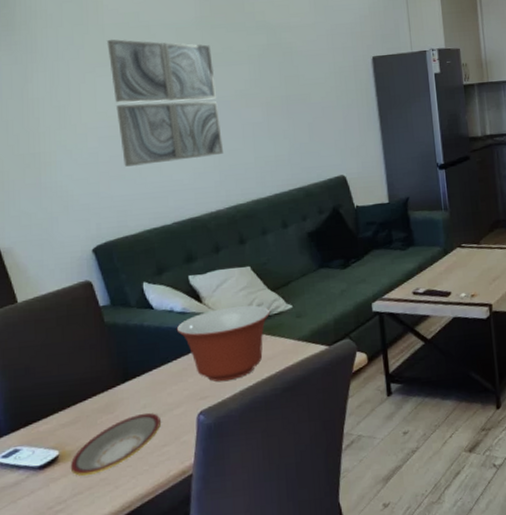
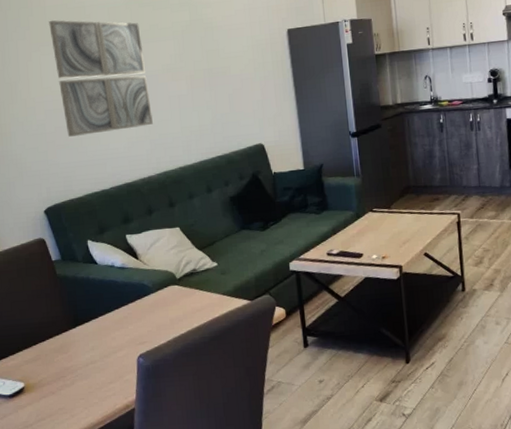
plate: present [70,412,161,476] -> none [34,354,107,405]
mixing bowl: present [176,305,271,382] -> none [117,262,198,330]

